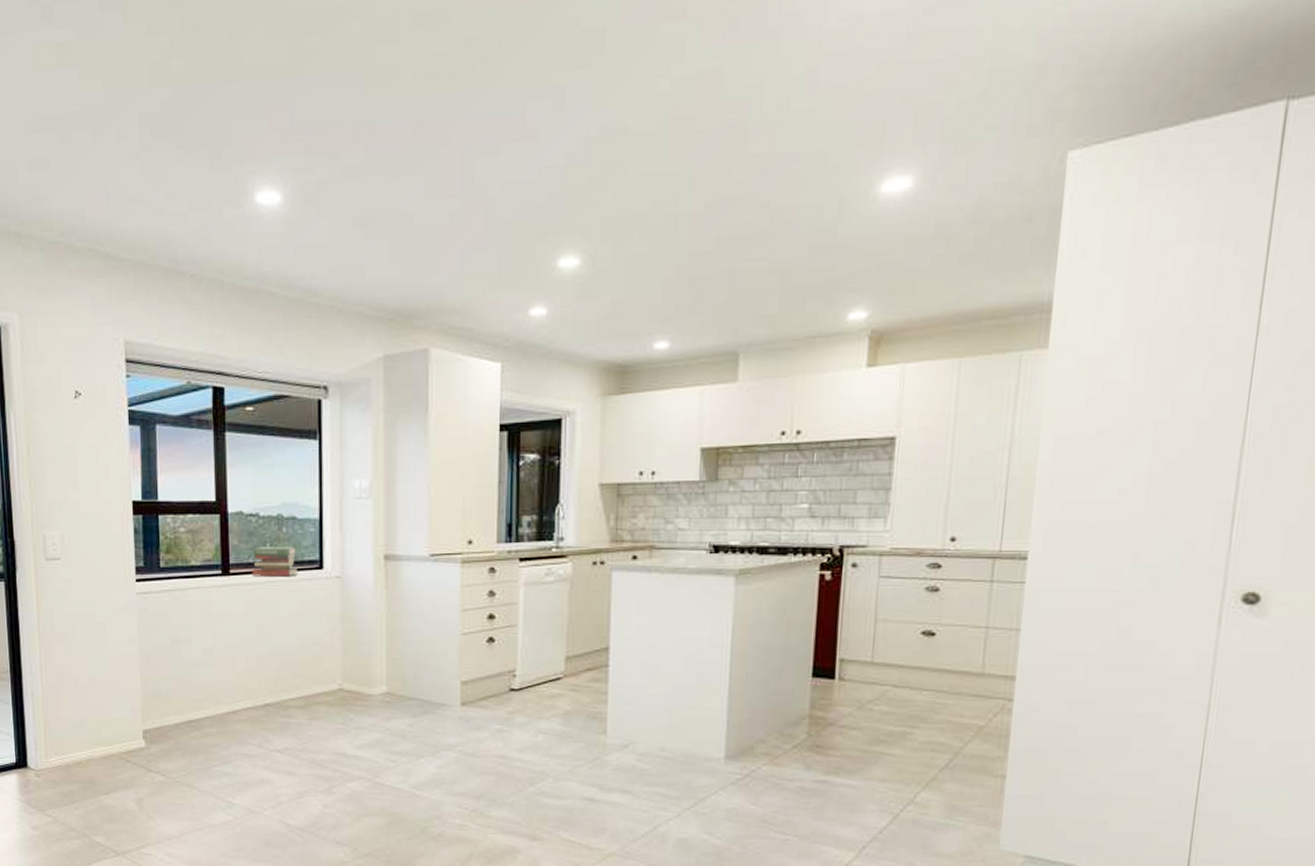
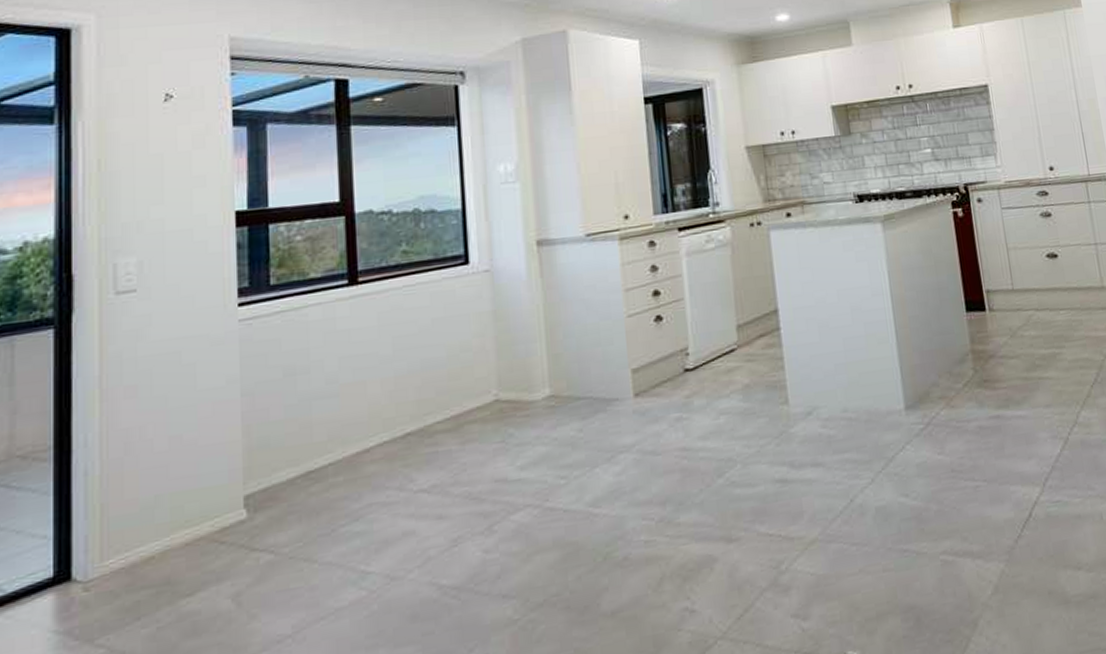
books: present [252,547,298,577] -> none [385,243,440,283]

